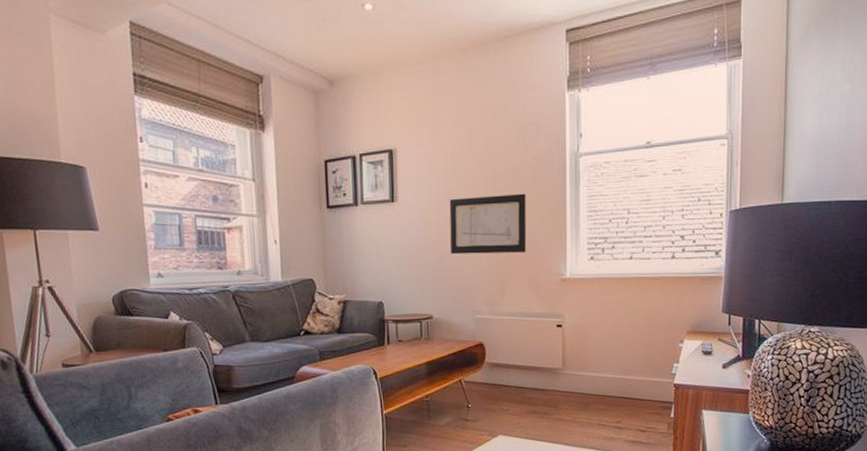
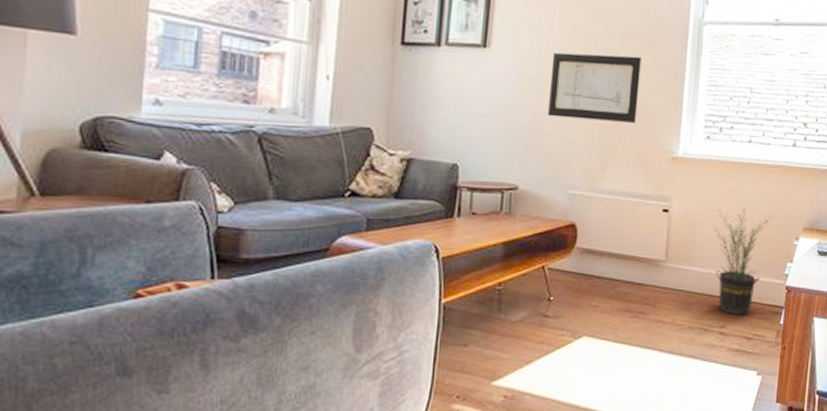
potted plant: none [604,318,660,412] -> present [714,208,775,316]

